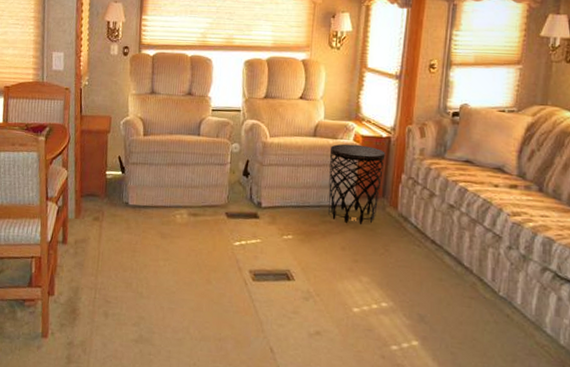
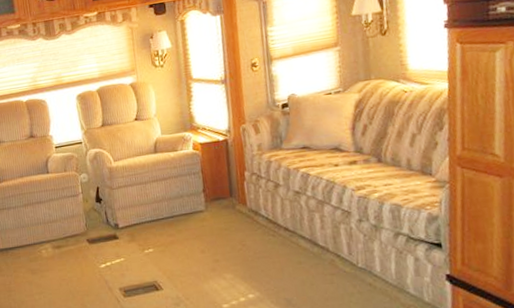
side table: present [328,144,386,225] -> none [172,151,228,227]

